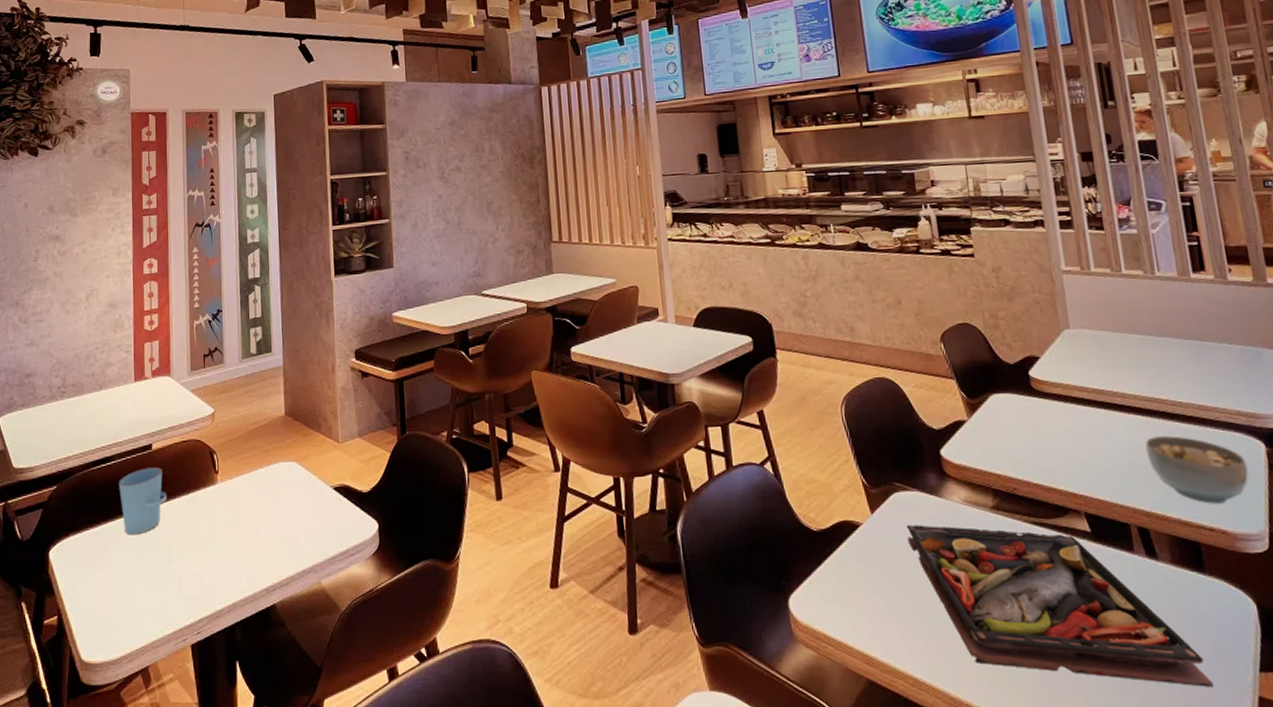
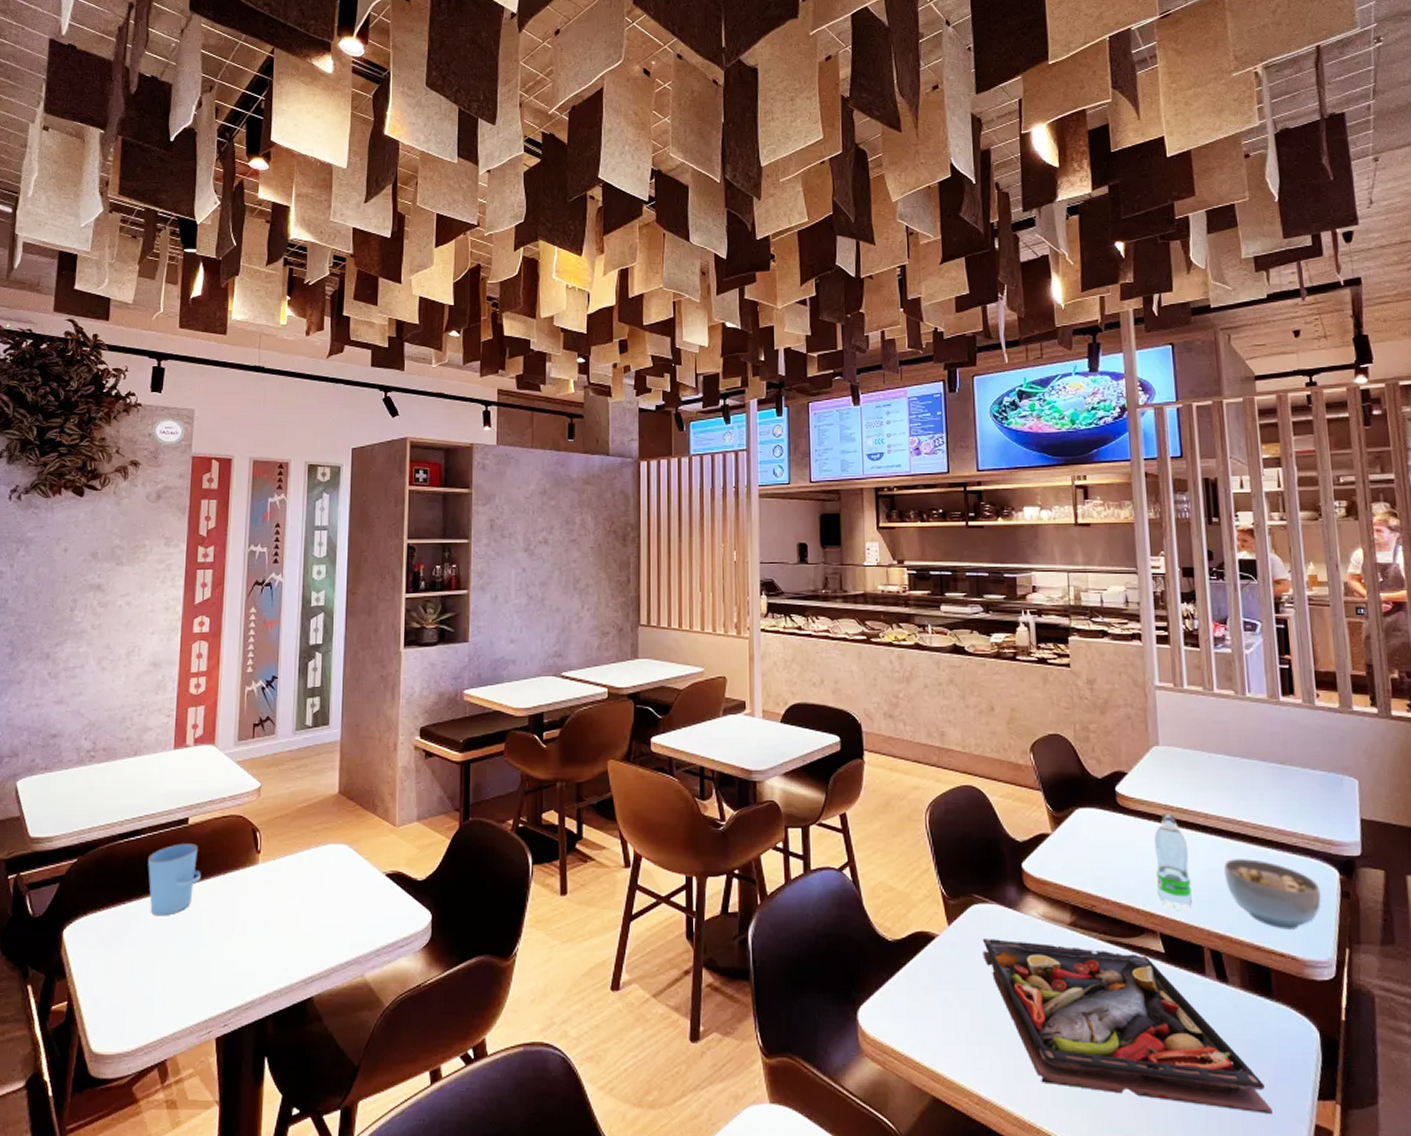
bottle: none [1071,395,1115,491] -> present [1154,813,1192,912]

